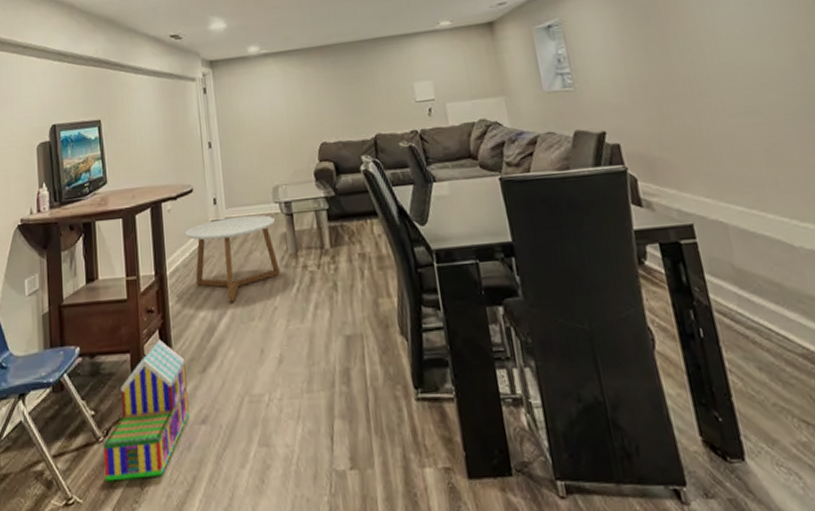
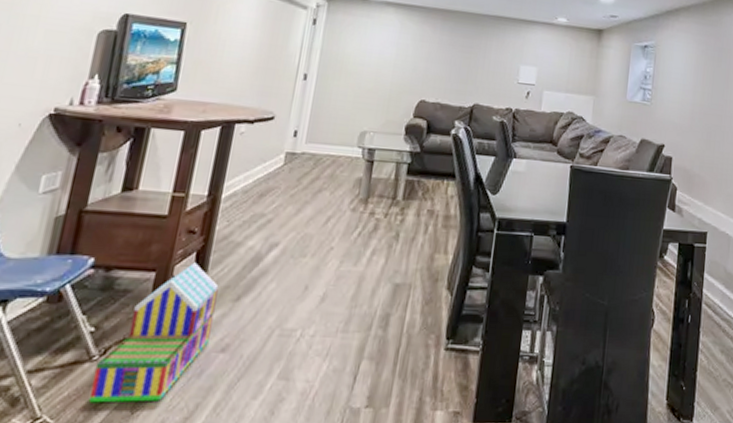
coffee table: present [185,215,280,302] -> none [252,152,354,236]

